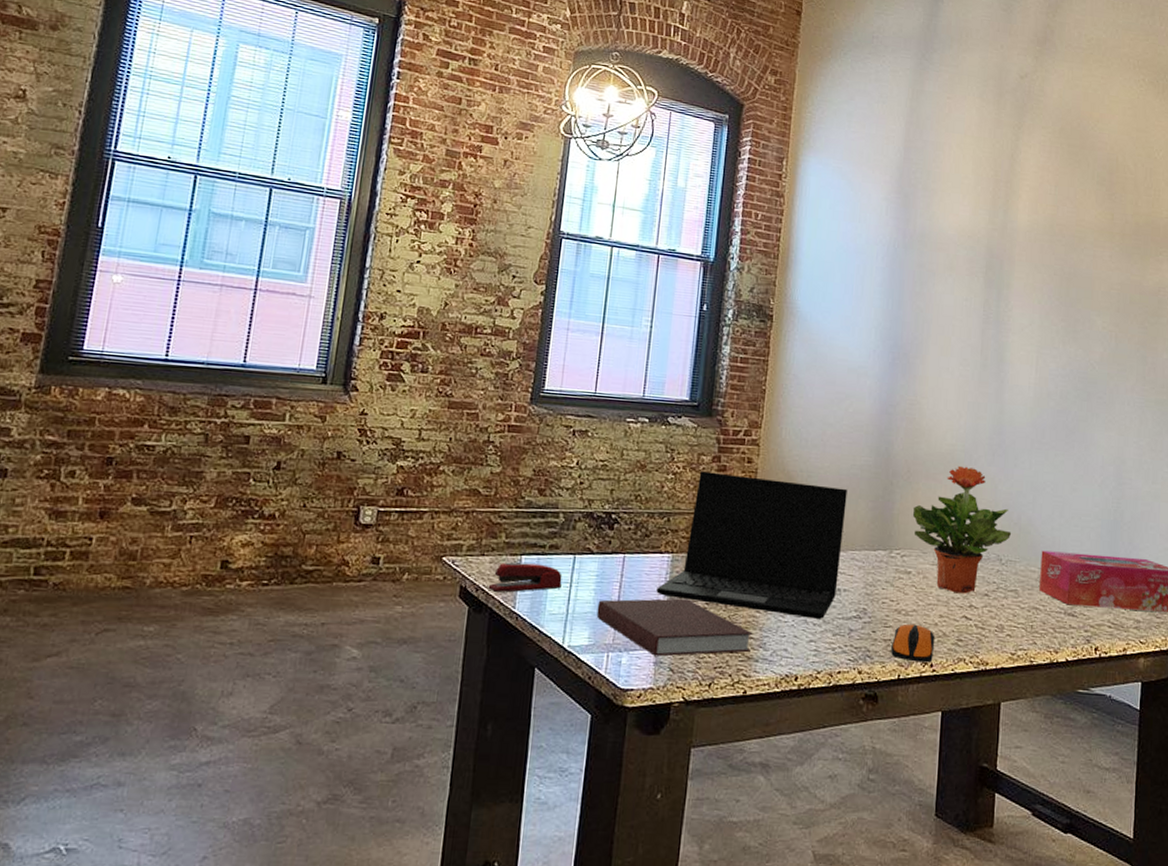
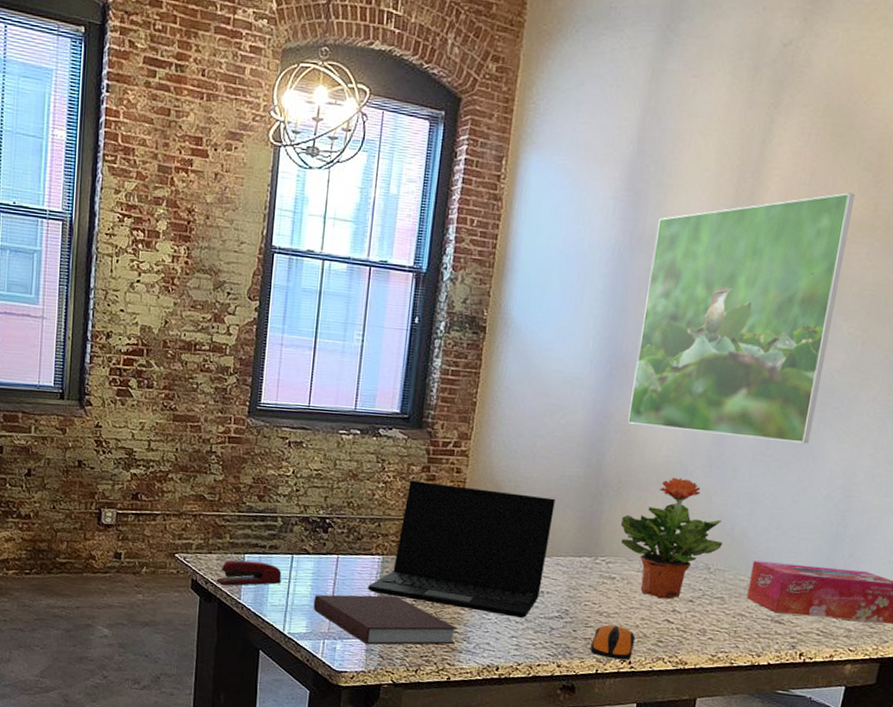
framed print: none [912,203,1094,432] -> present [628,192,856,444]

